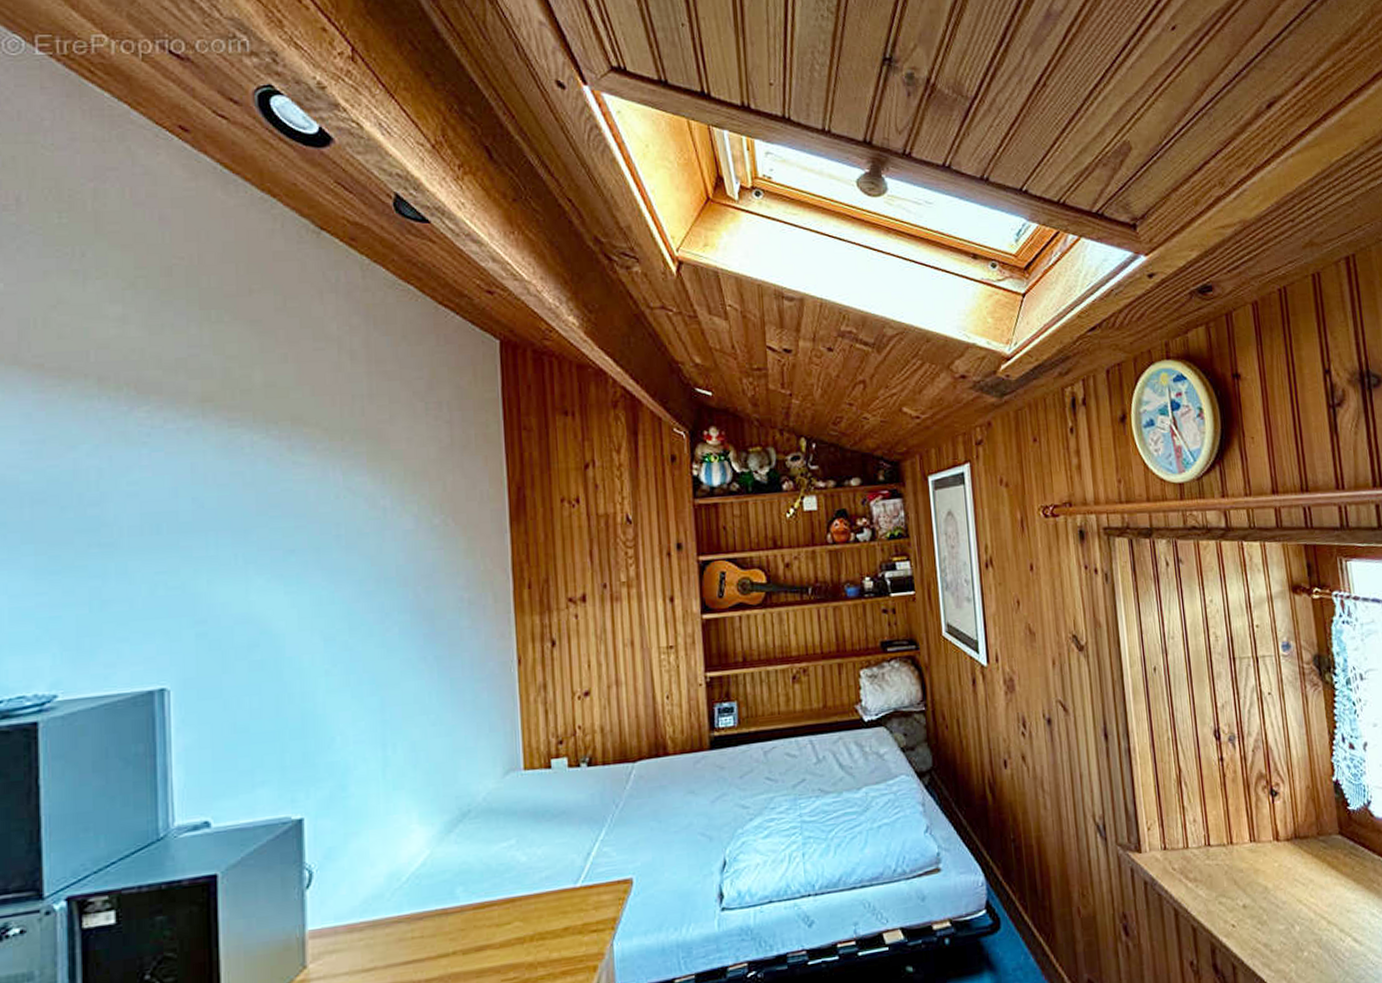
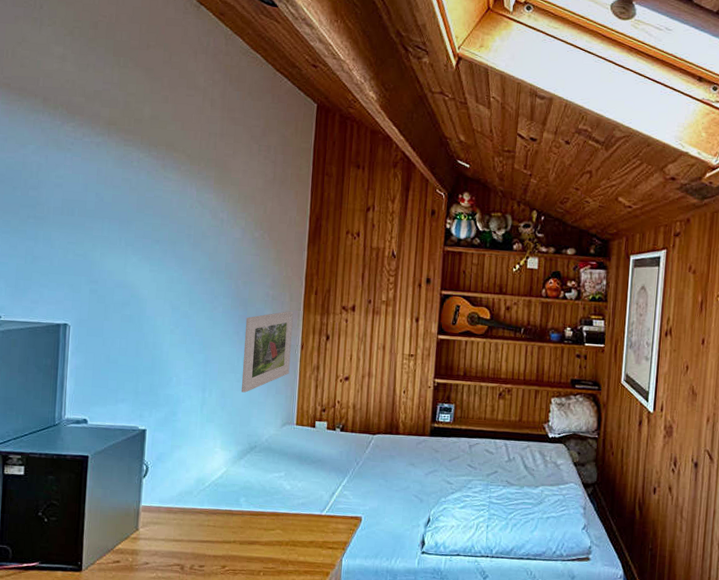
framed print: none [434,616,506,739] -> present [241,311,294,393]

